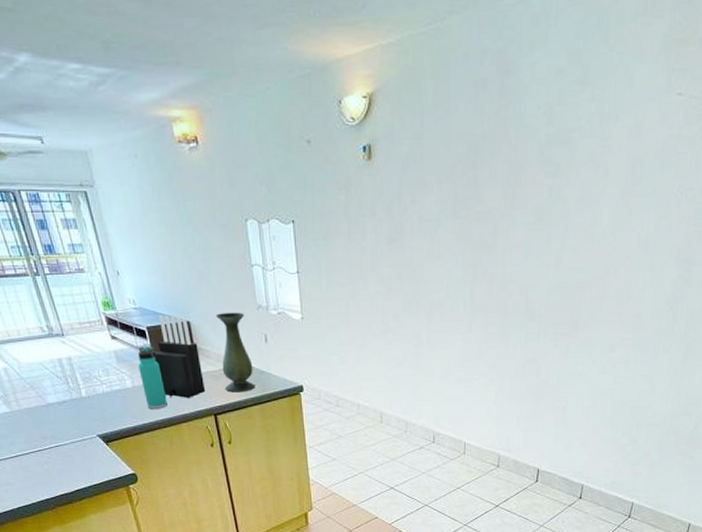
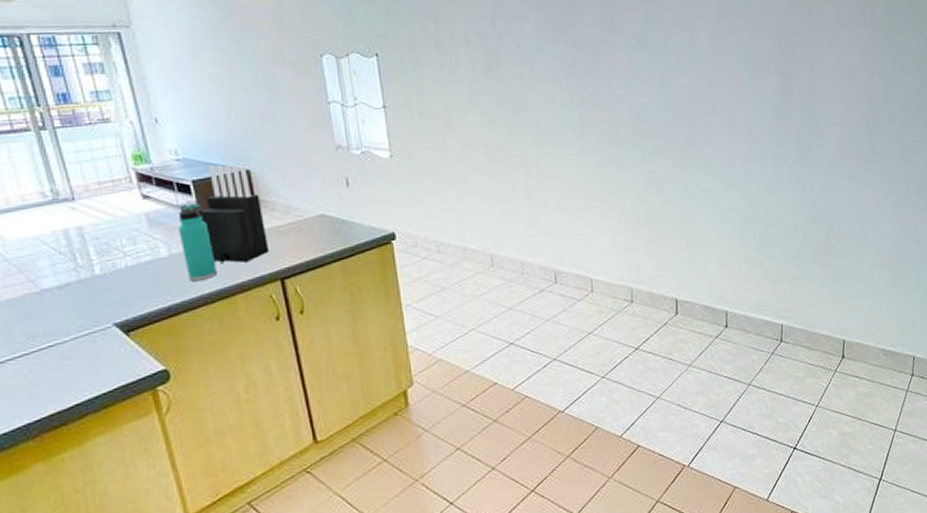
vase: present [216,312,255,393] -> none [284,154,335,250]

